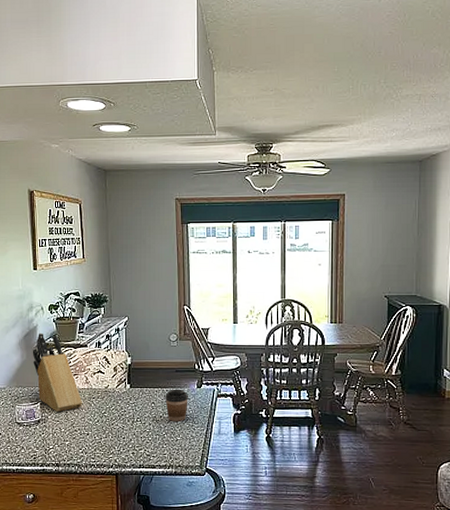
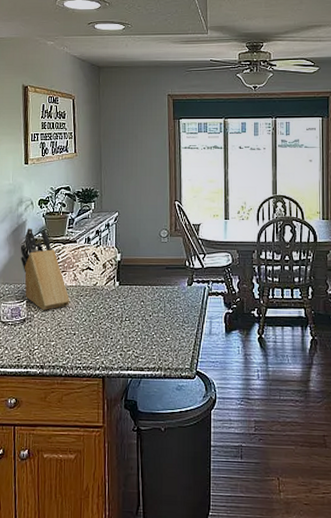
coffee cup: present [165,389,188,422] -> none [155,286,179,321]

